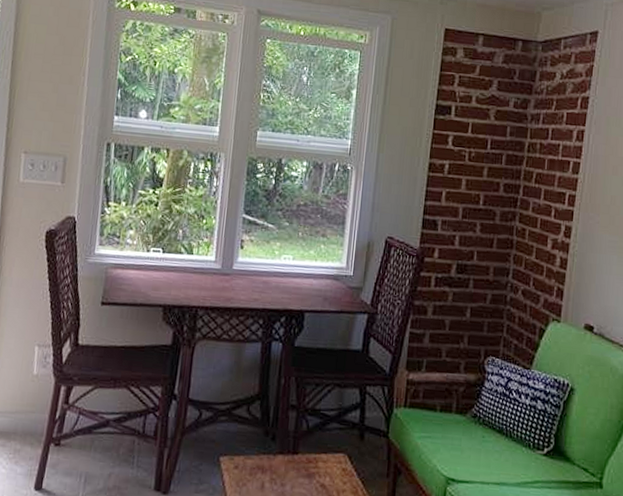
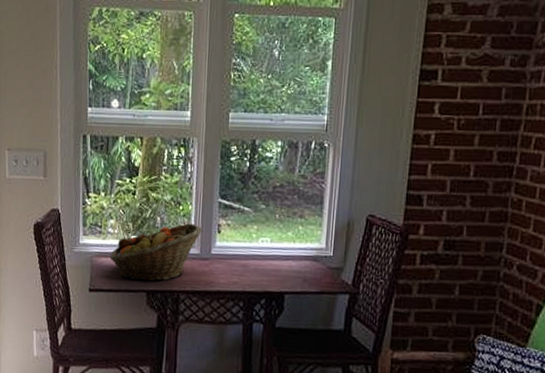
fruit basket: none [126,237,226,297] -> present [110,223,203,282]

